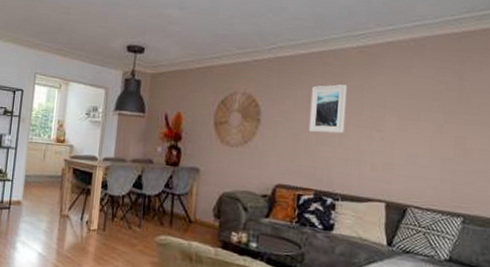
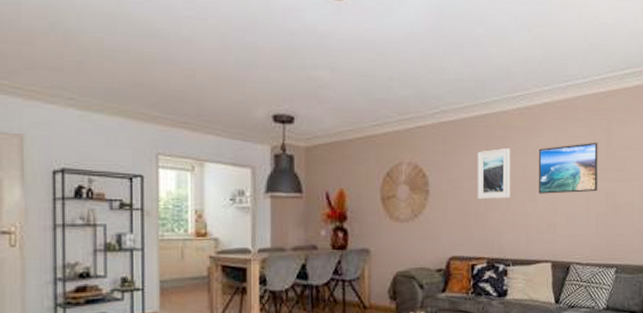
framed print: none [376,83,448,135] -> present [538,142,598,194]

